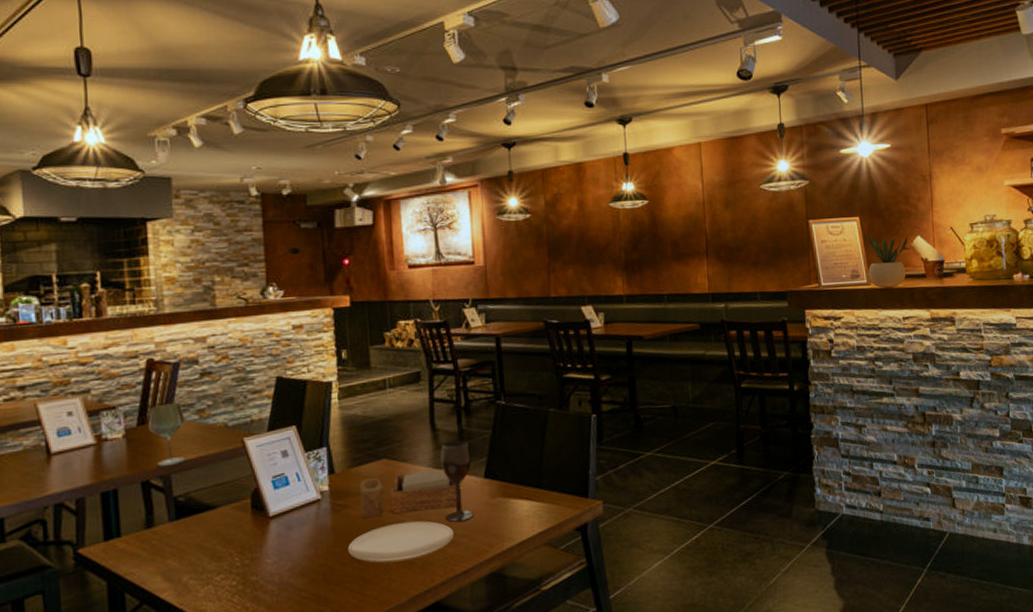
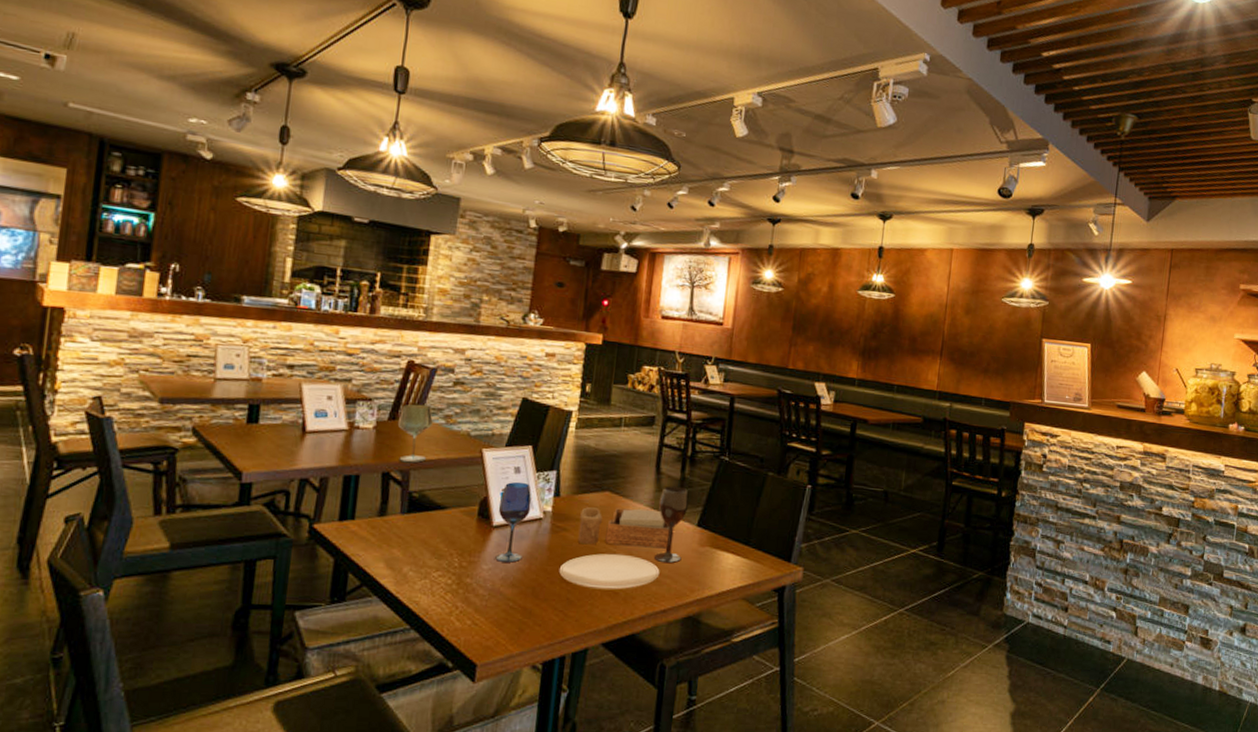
wineglass: none [271,465,307,553] -> present [495,481,532,563]
potted plant: present [866,233,911,288] -> none [1090,360,1135,416]

